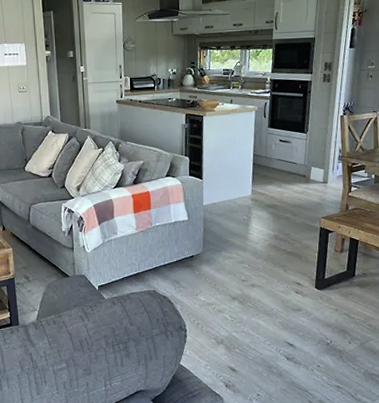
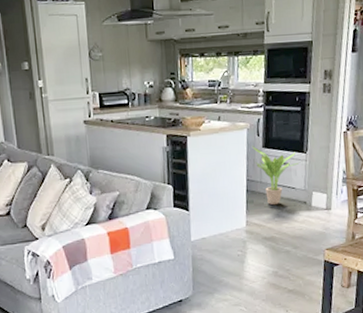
potted plant: none [259,126,301,177] -> present [252,146,300,205]

